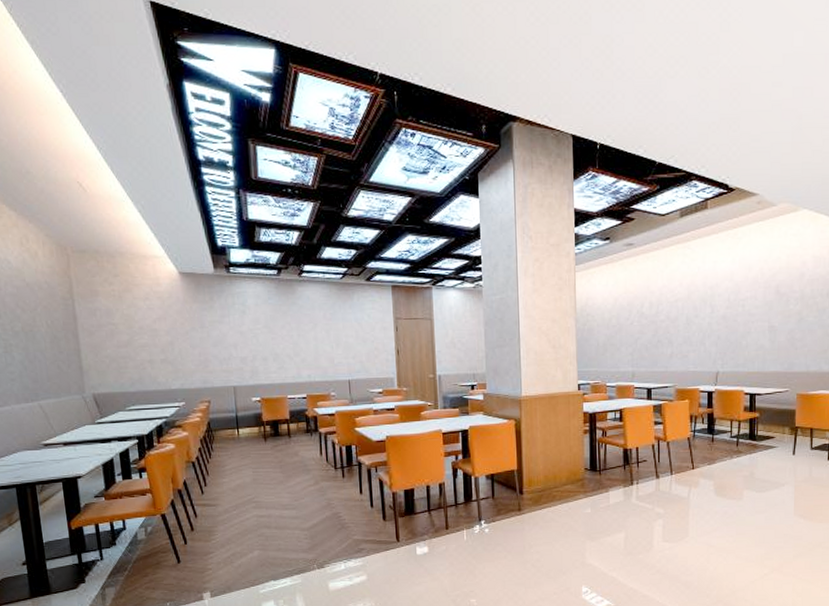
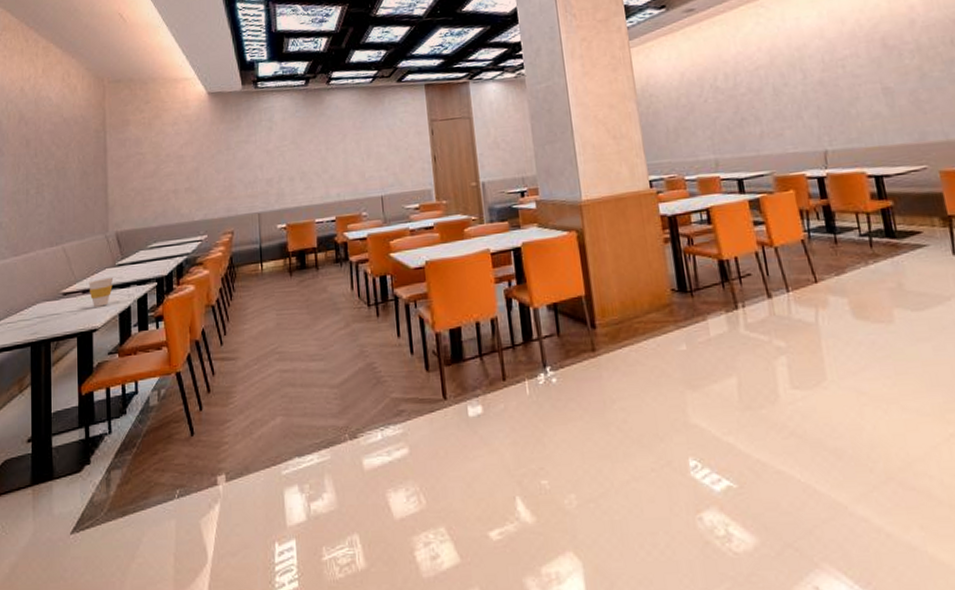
cup: none [69,434,94,458] -> present [88,278,114,307]

